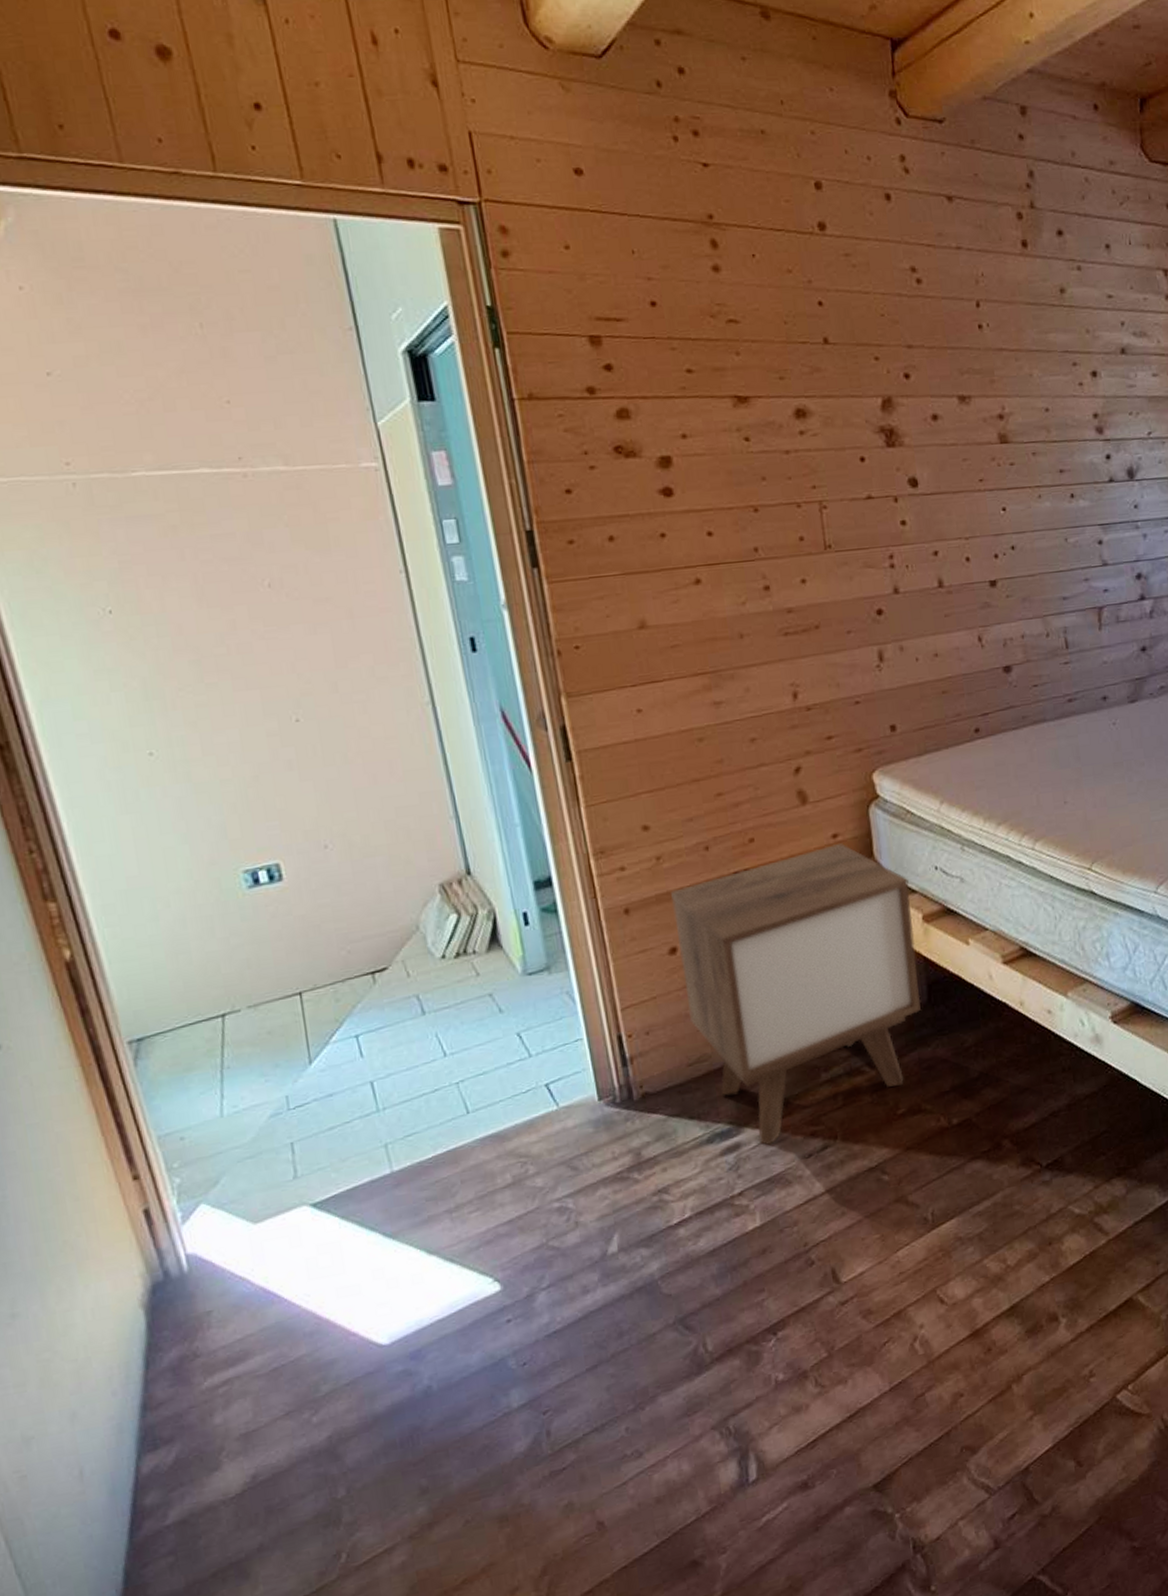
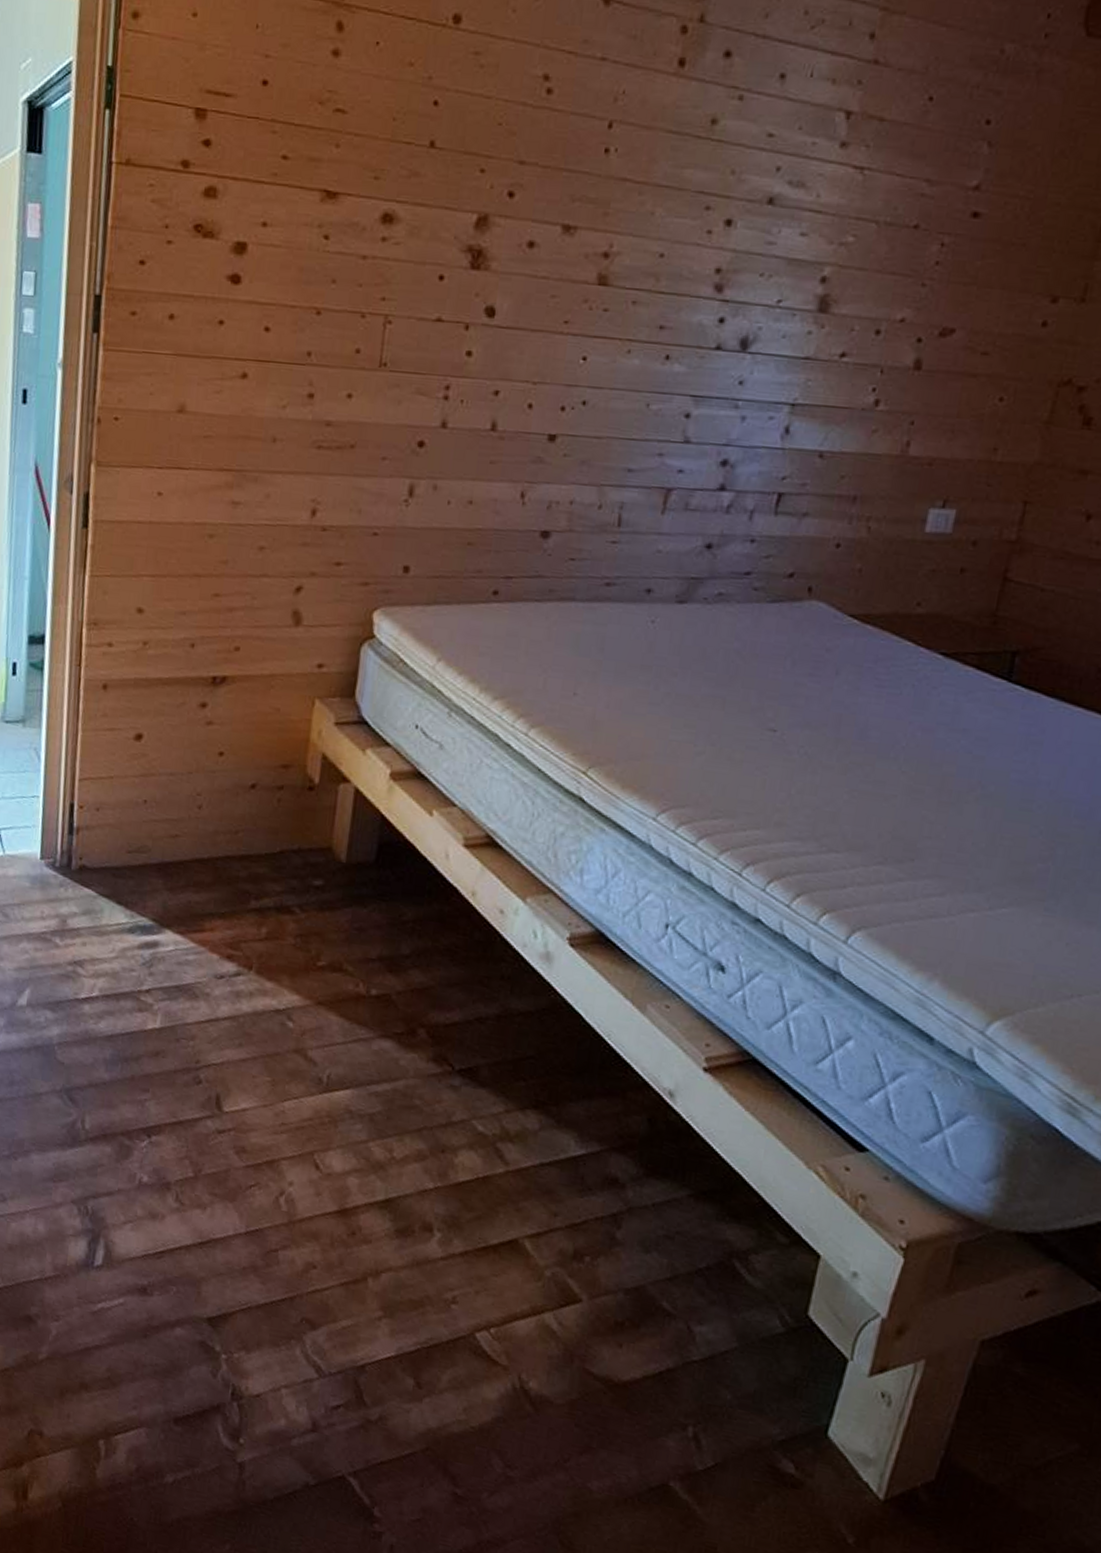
nightstand: present [671,843,921,1146] -> none [138,674,385,955]

